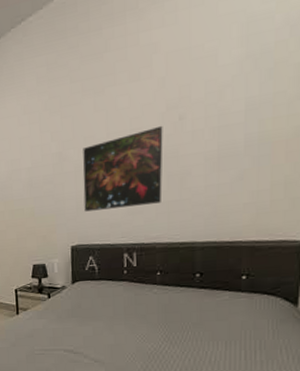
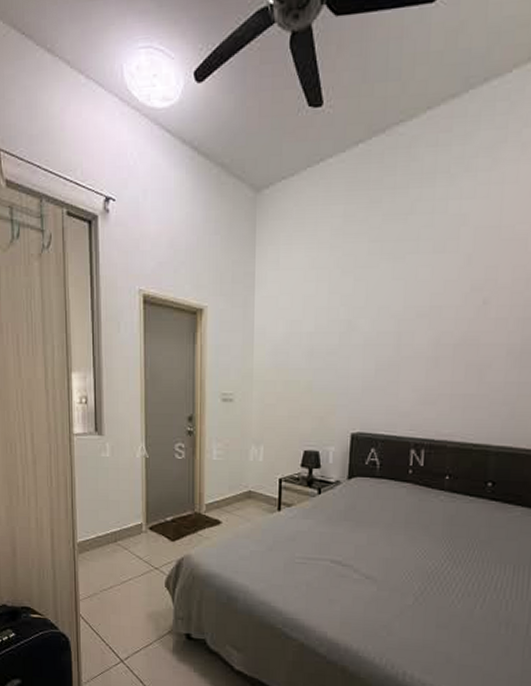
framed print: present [83,125,163,212] -> none [370,307,466,395]

